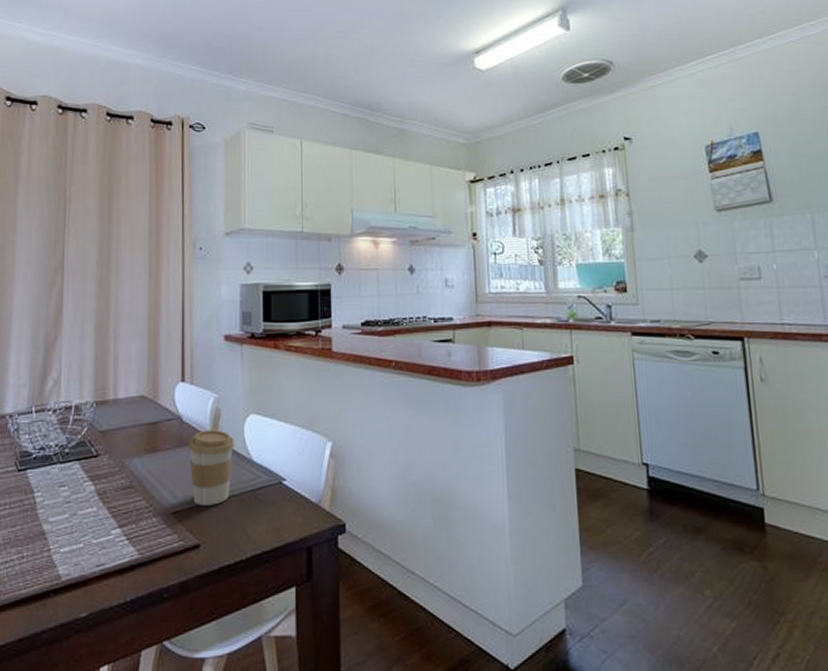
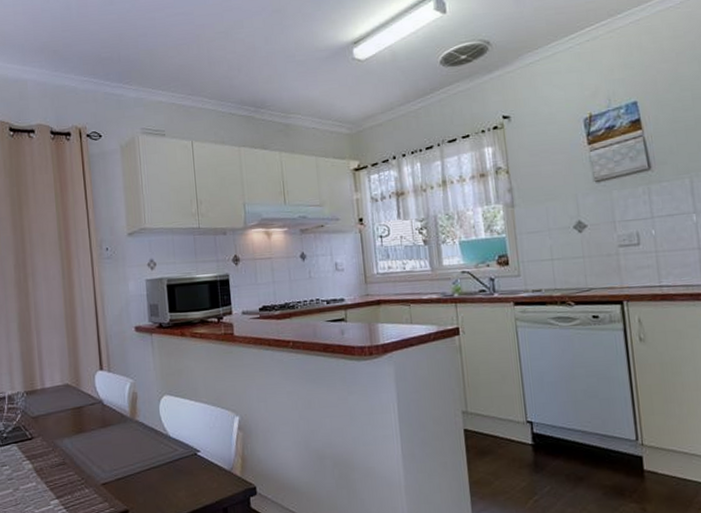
coffee cup: present [188,430,235,506] -> none [110,411,152,477]

